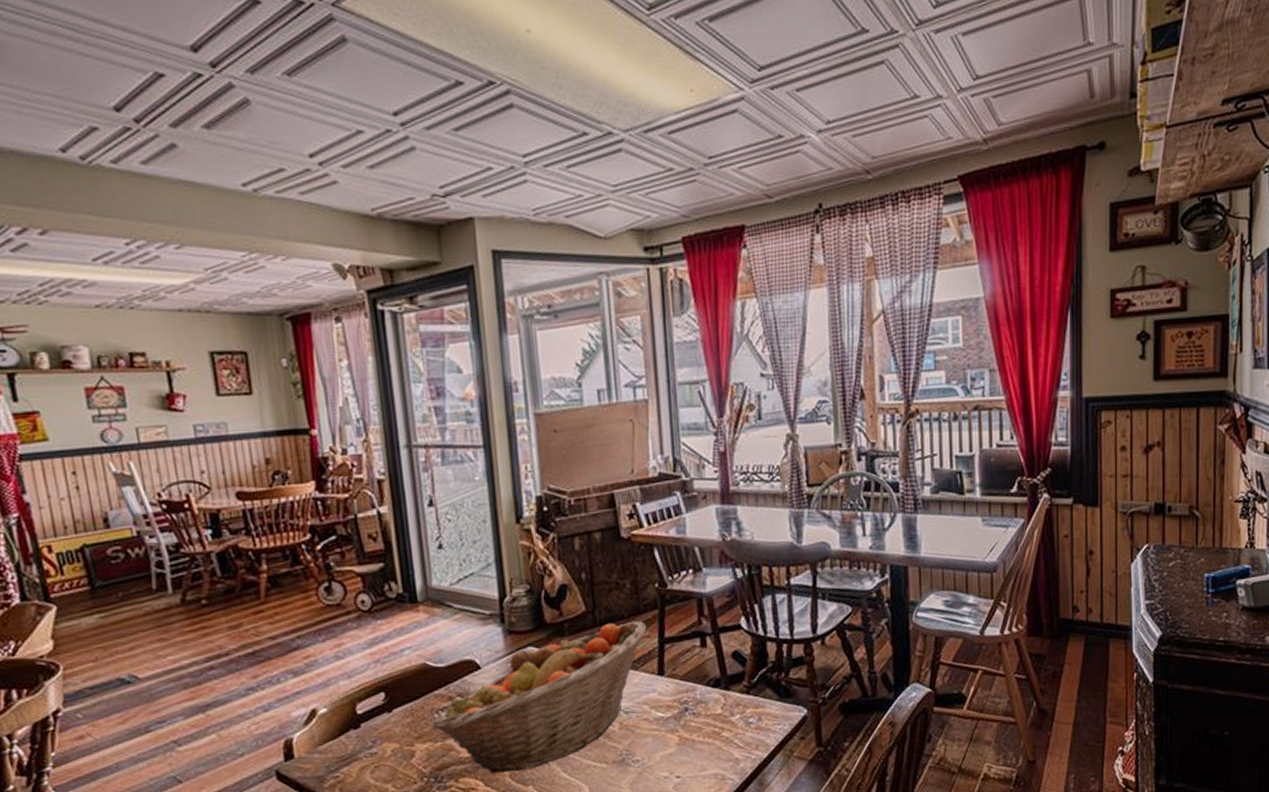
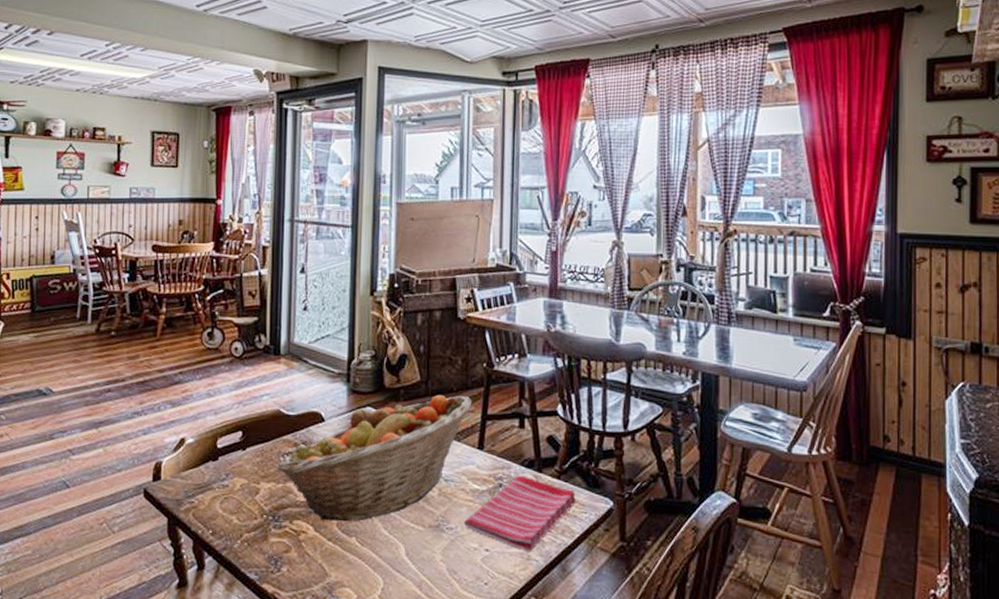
dish towel: none [650,696,768,772] -> present [464,475,576,552]

